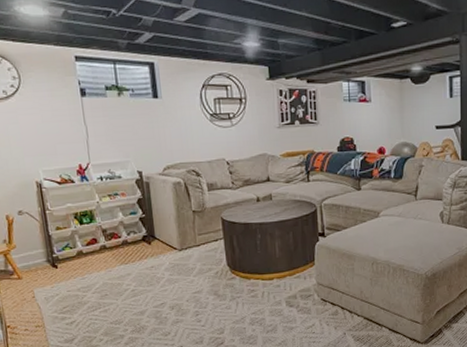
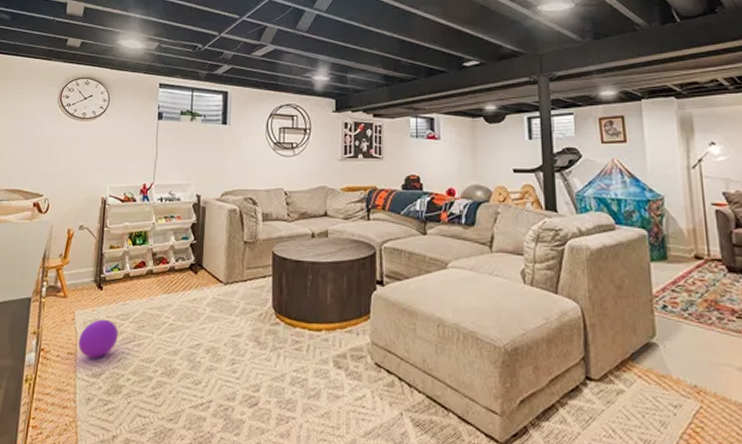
ball: none [43,293,83,327] -> present [78,319,118,358]

